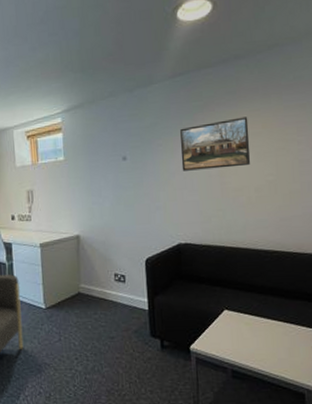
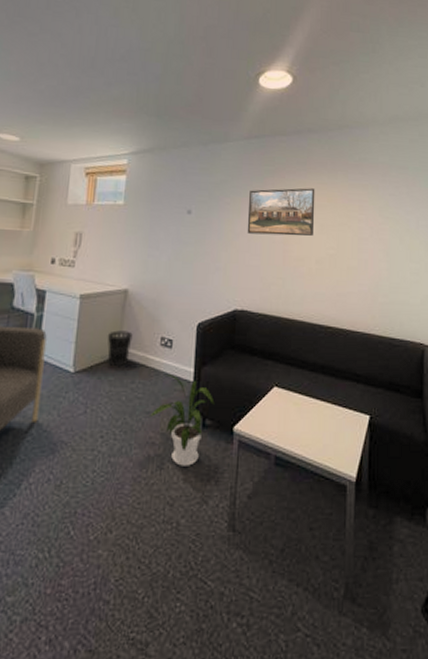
wastebasket: none [68,271,90,302] -> present [107,330,133,367]
house plant: none [113,305,170,380] -> present [148,374,215,466]

